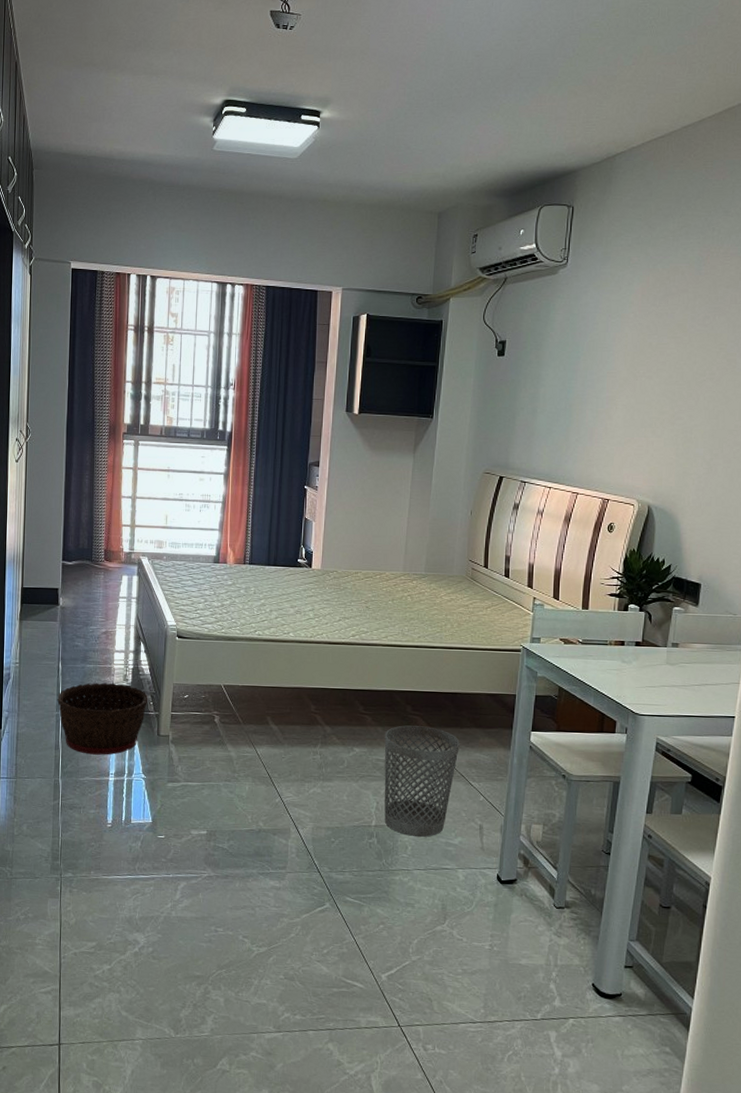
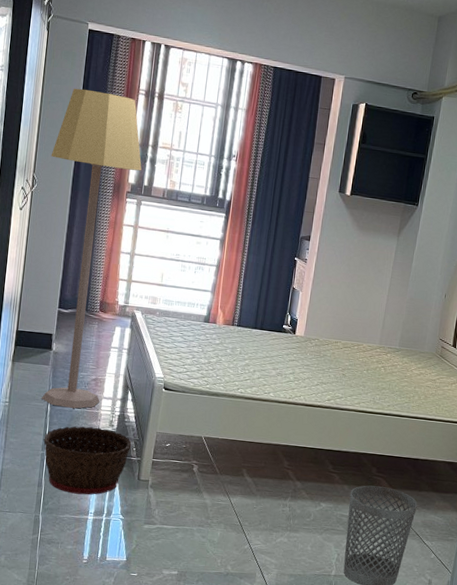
lamp: none [43,330,137,665] -> present [42,88,142,409]

